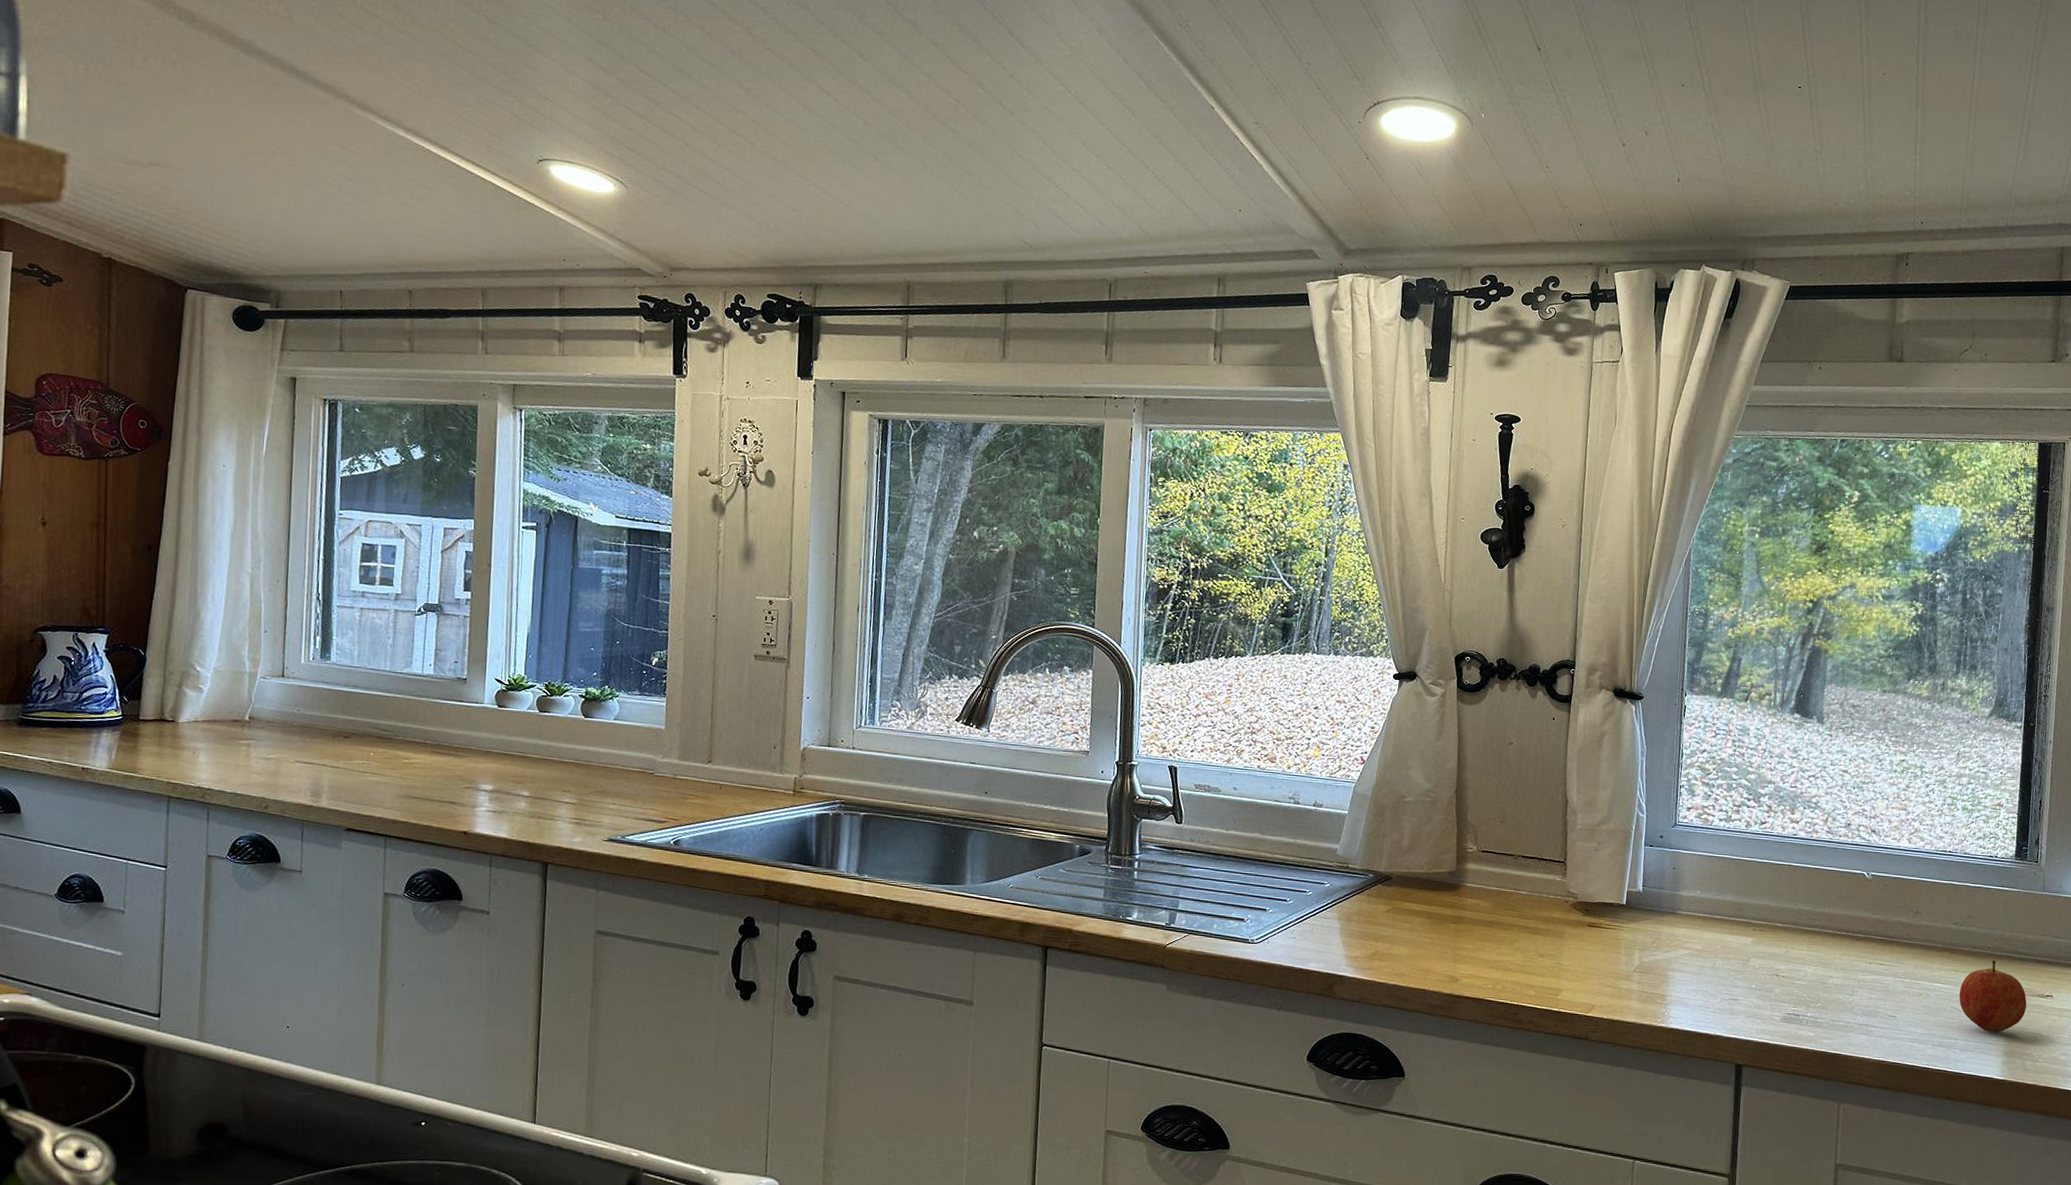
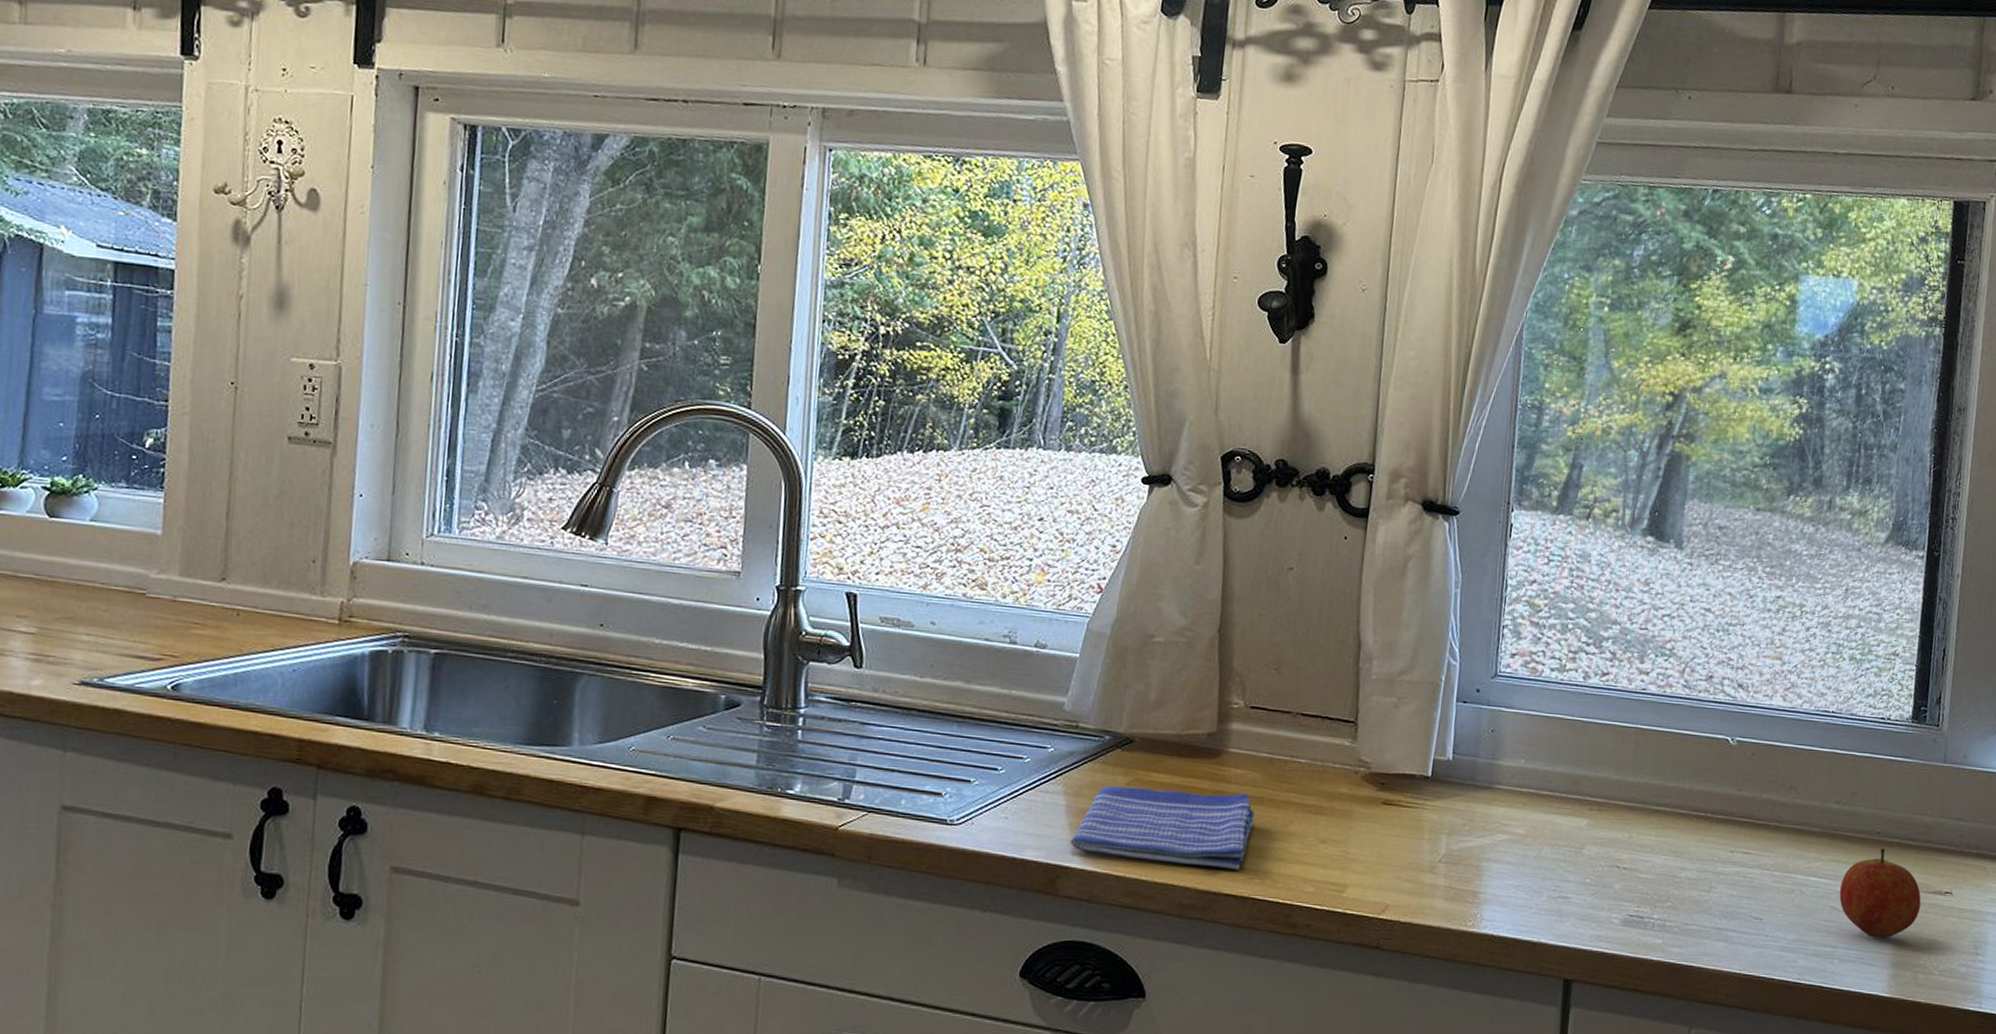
dish towel: none [1343,912,1487,978] -> present [1070,785,1255,870]

